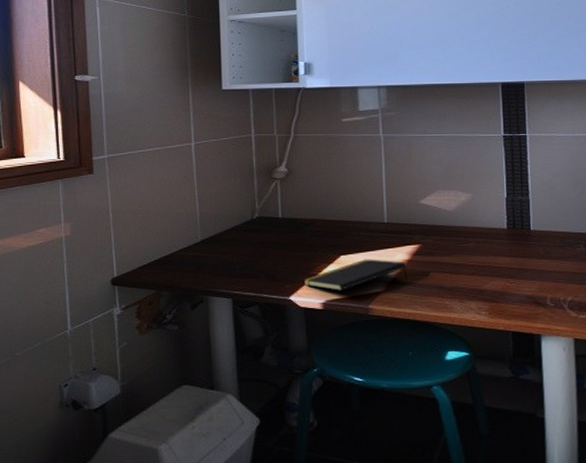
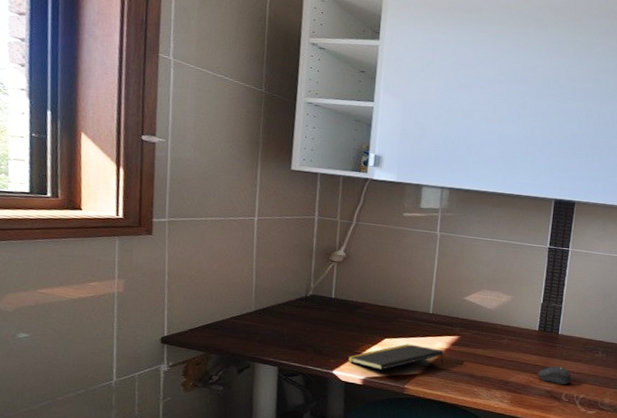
computer mouse: none [514,267,555,288] -> present [537,366,572,385]

